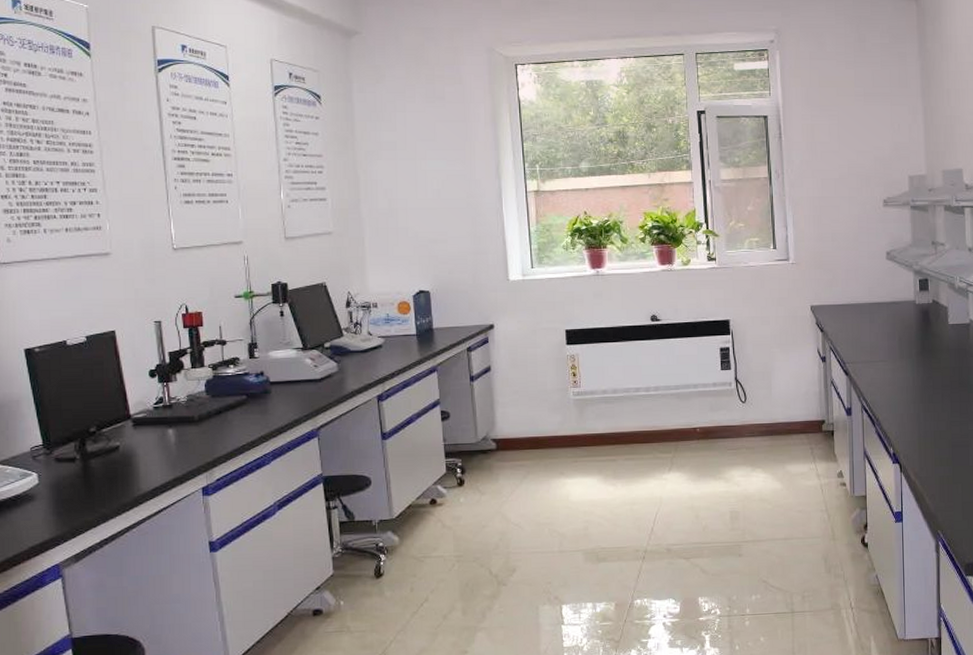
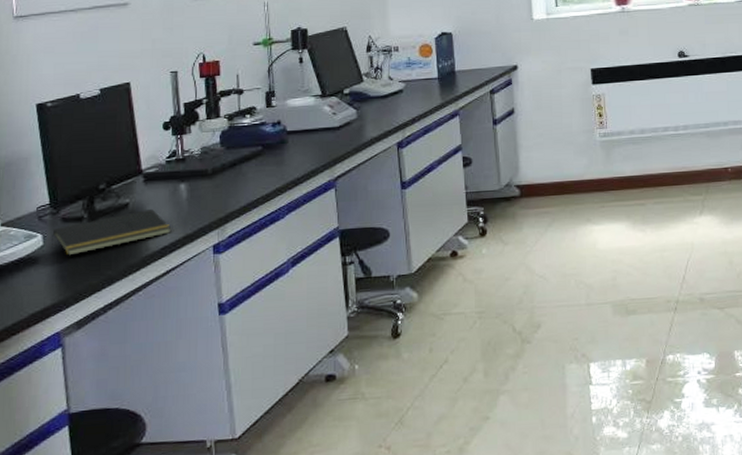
notepad: none [47,451,160,494] -> present [51,208,171,256]

